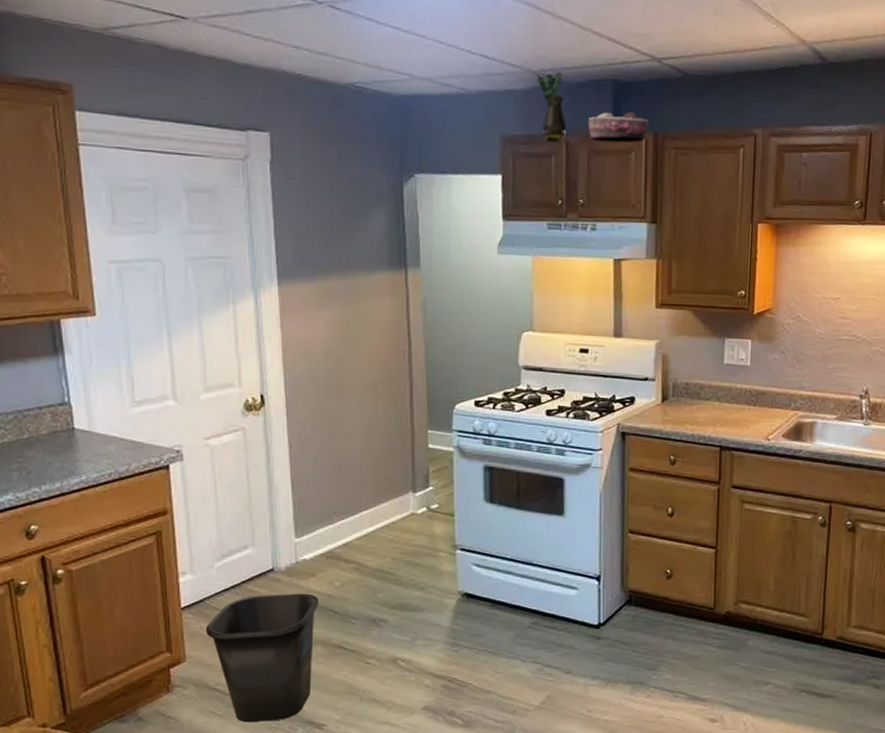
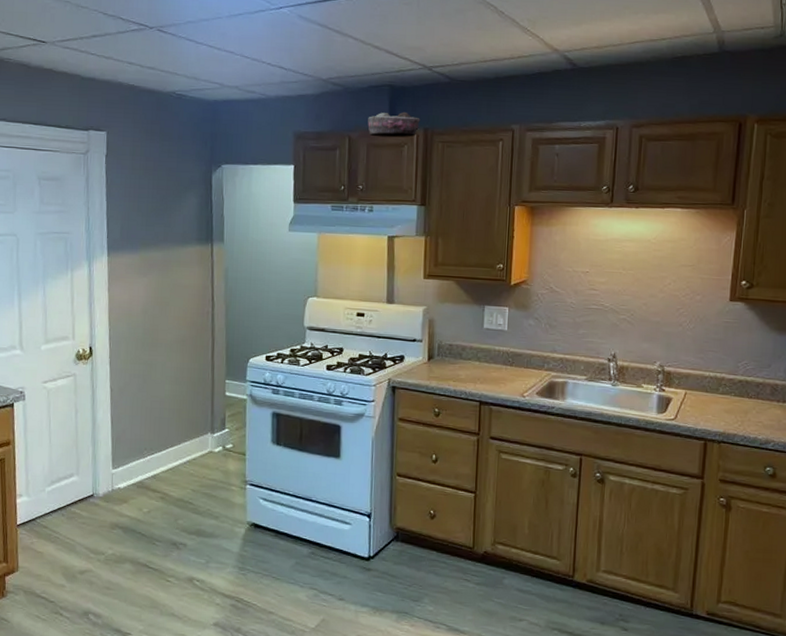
waste bin: present [205,593,320,723] -> none [35,516,130,628]
vase: present [537,72,567,144] -> none [325,79,350,139]

